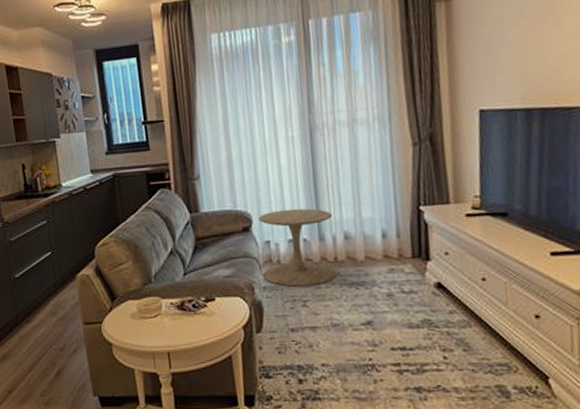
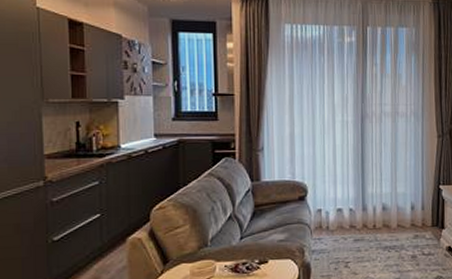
side table: present [258,208,337,287] -> none [313,182,374,250]

